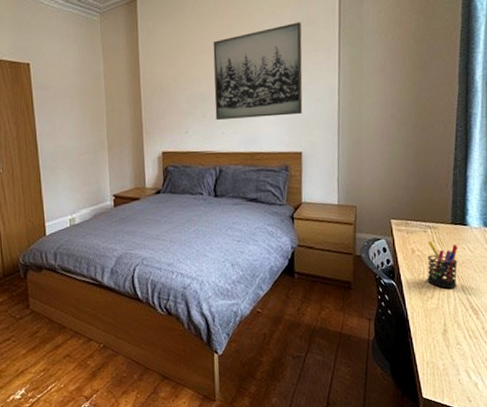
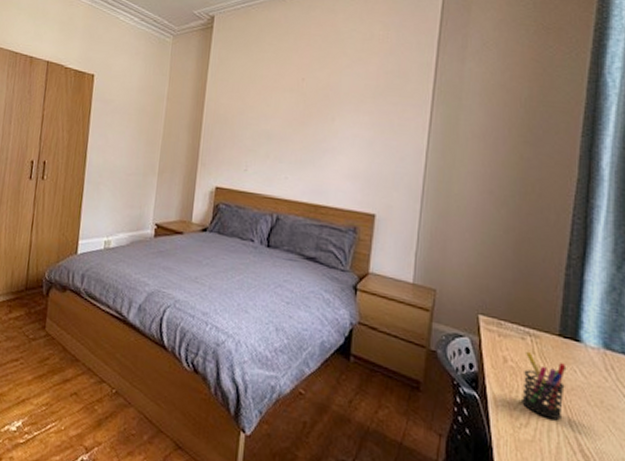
wall art: present [213,22,303,120] -> none [280,71,390,172]

